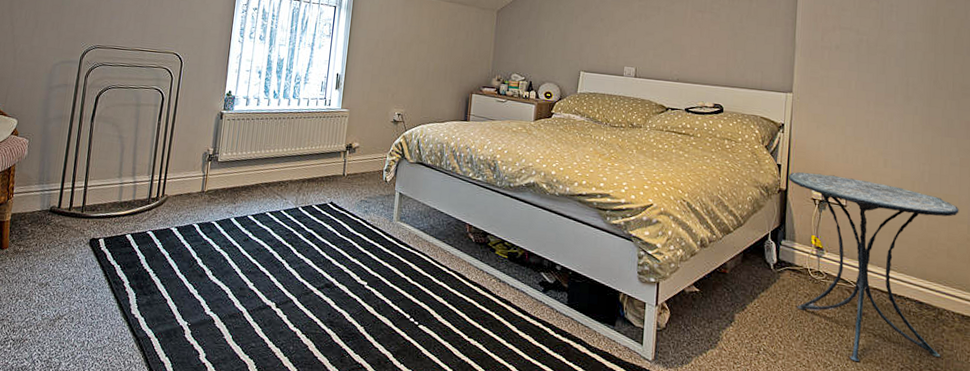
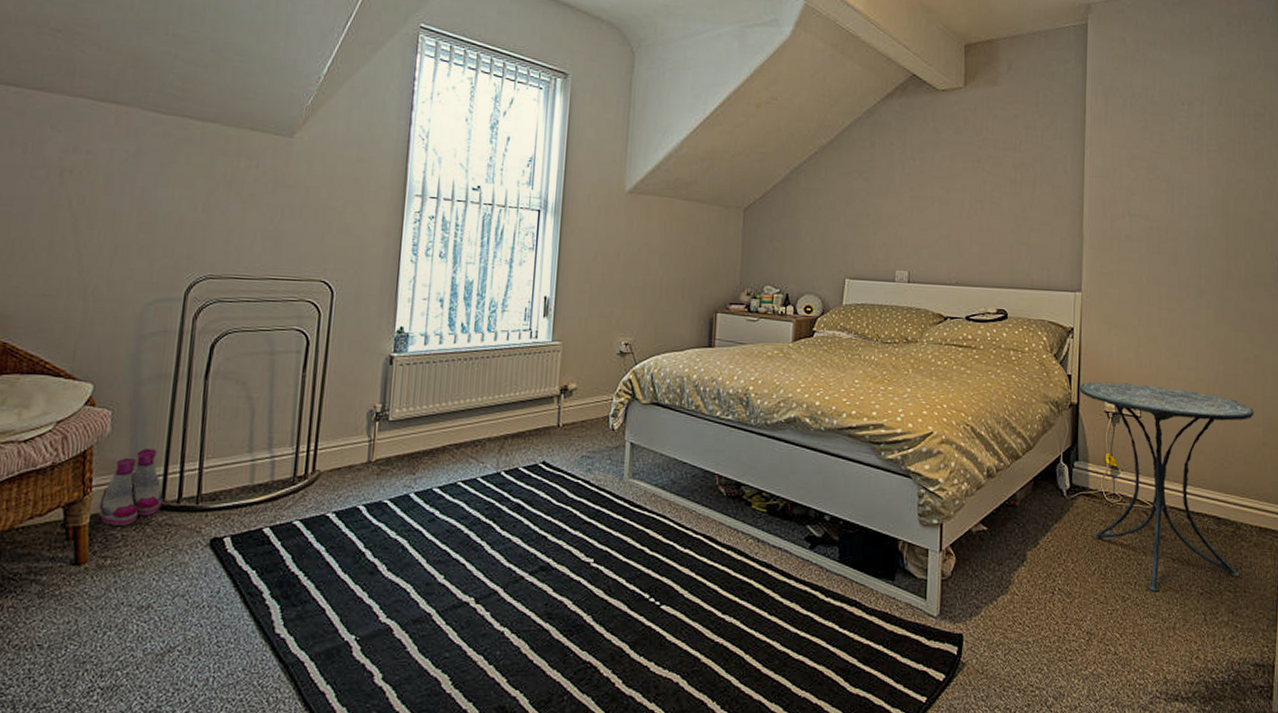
boots: none [17,169,60,224] -> present [99,448,164,526]

